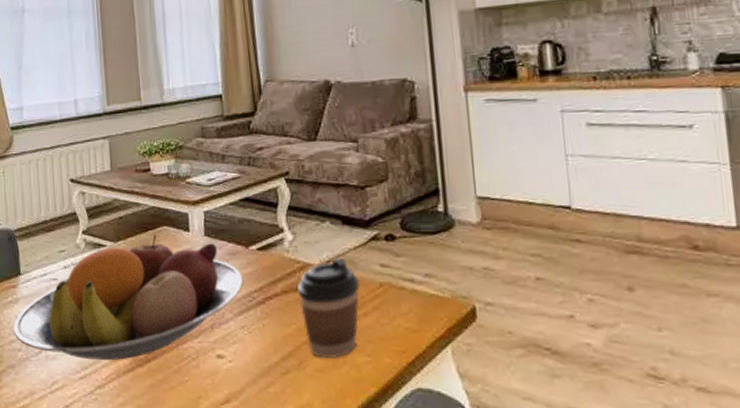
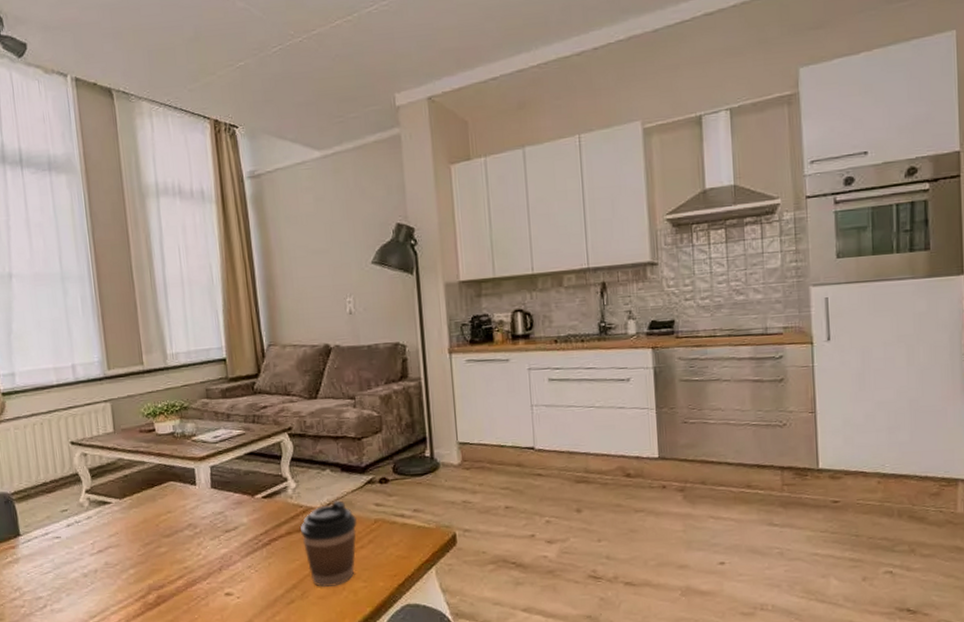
fruit bowl: present [13,234,242,361] -> none [14,490,249,609]

